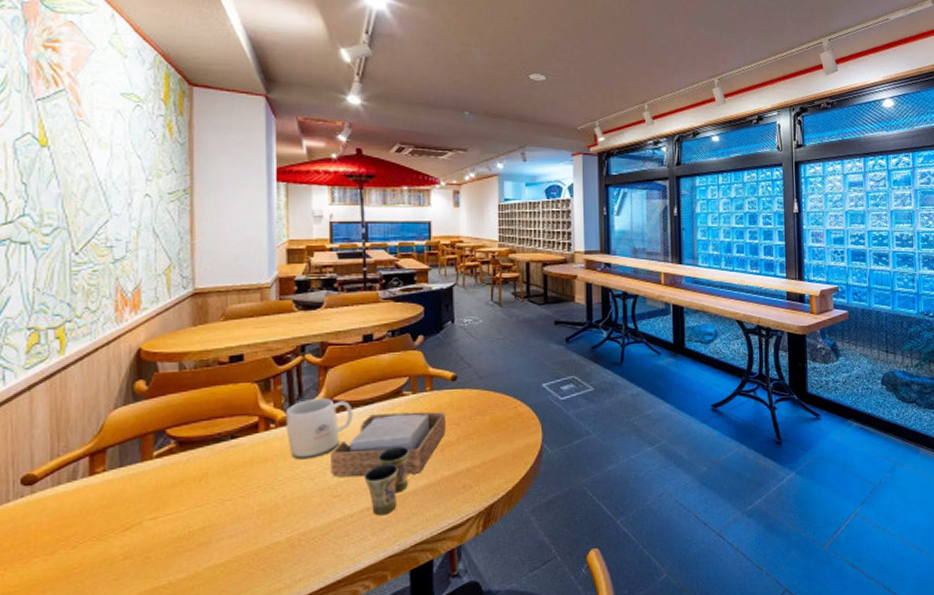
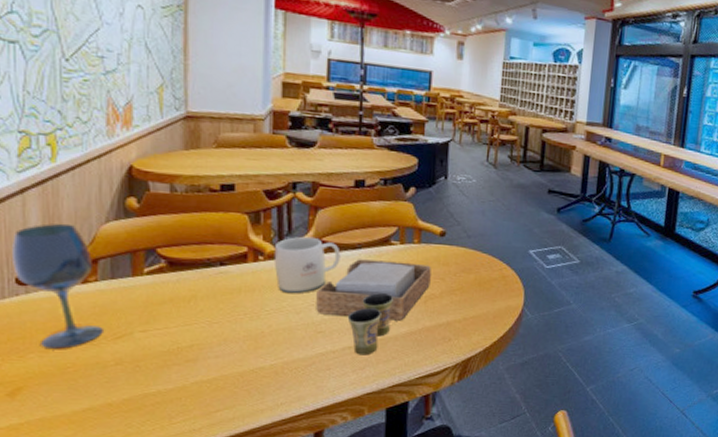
wineglass: none [19,415,111,550] -> present [12,223,103,349]

